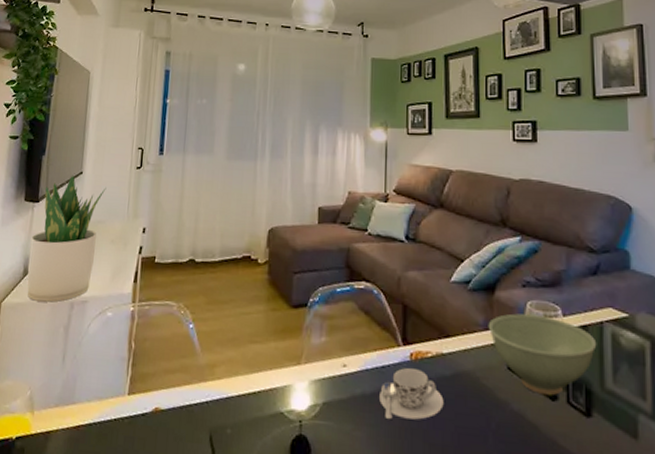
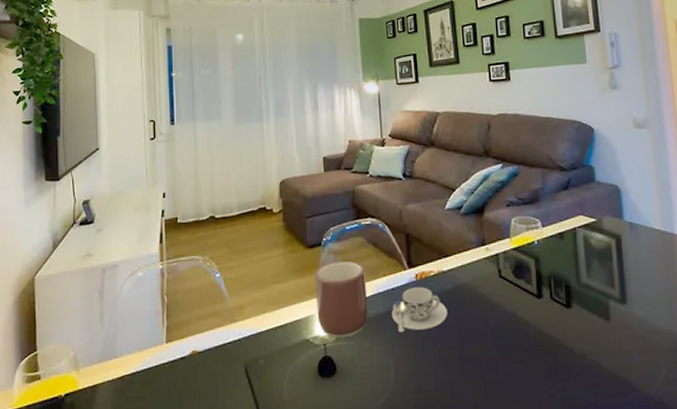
planter: present [27,176,106,302] -> none [56,152,124,271]
mug: none [295,326,354,417] -> present [314,260,368,338]
bowl: present [488,313,597,396] -> none [480,229,572,295]

